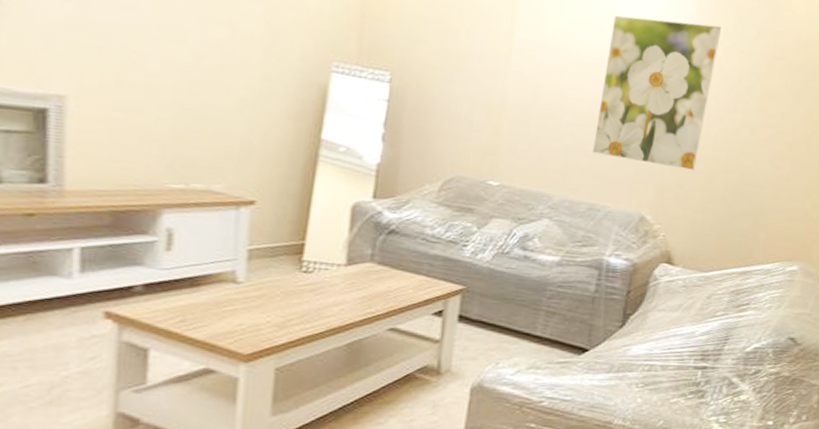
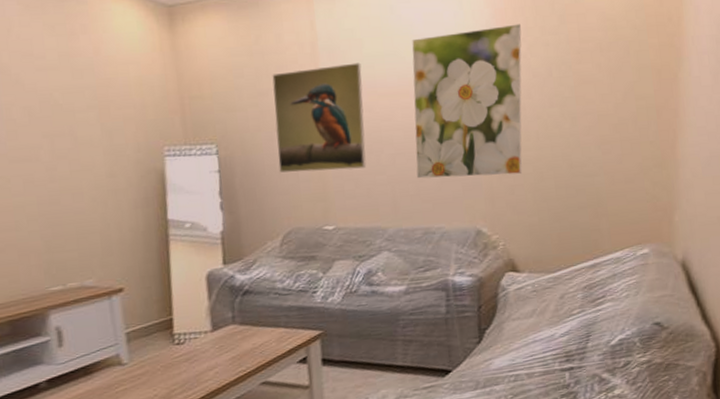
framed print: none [453,14,559,131] -> present [272,62,367,173]

